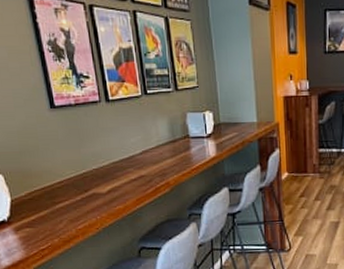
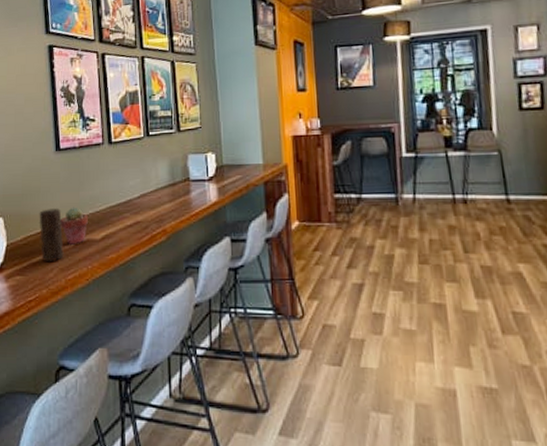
candle: none [40,165,72,214] -> present [39,208,64,261]
potted succulent: none [64,163,92,198] -> present [60,207,88,245]

